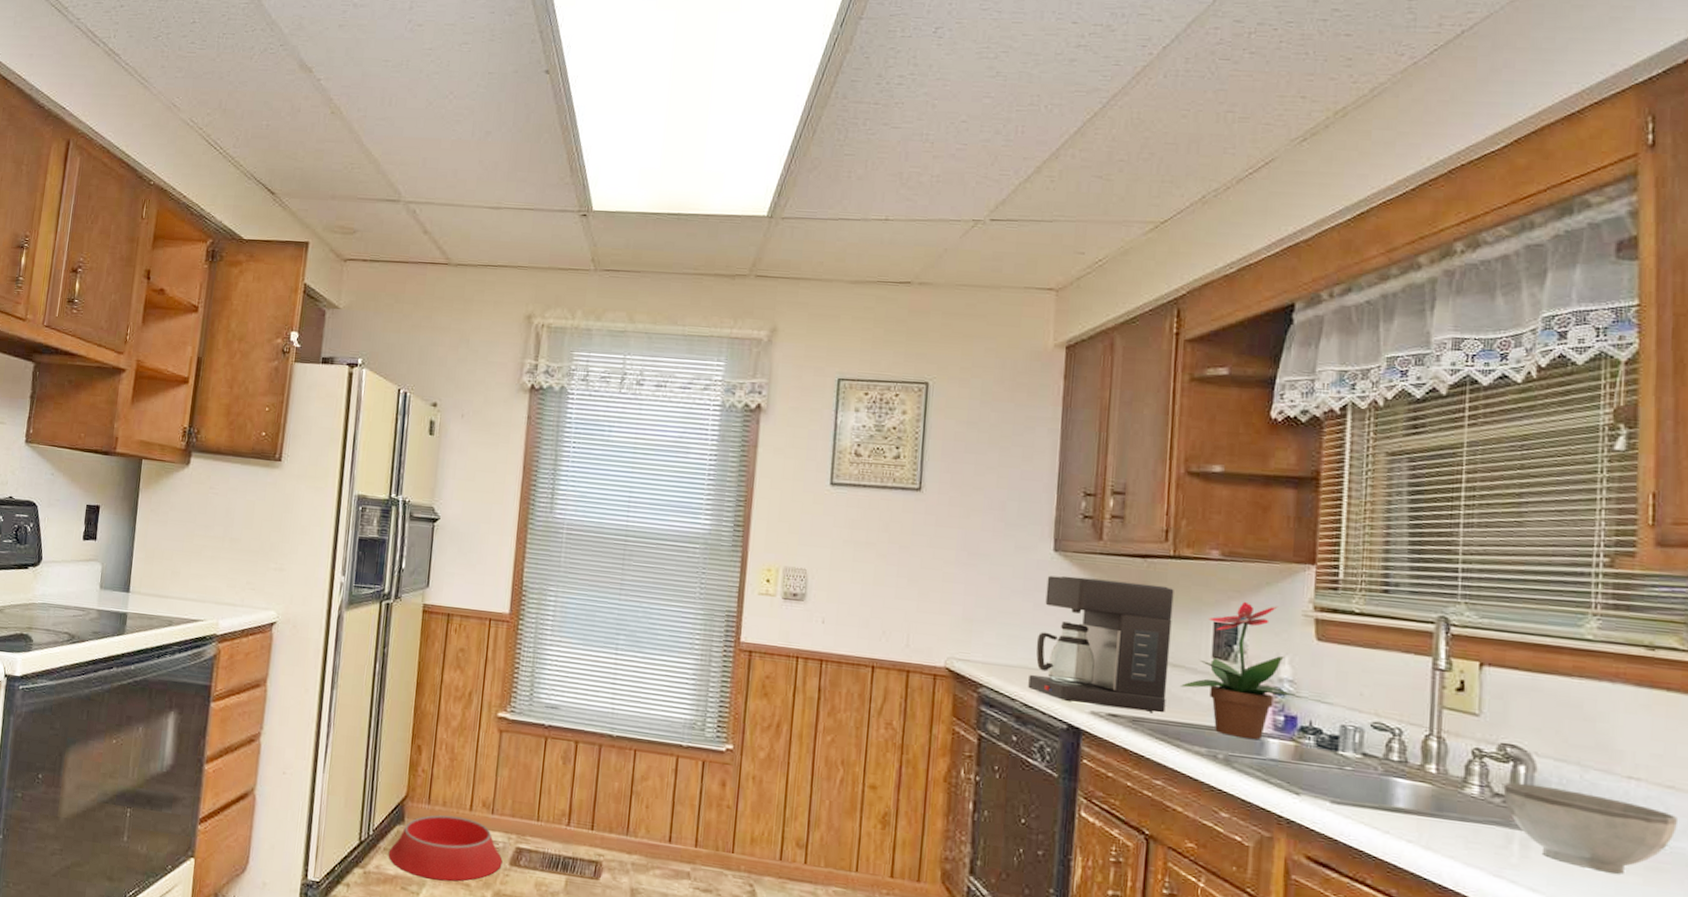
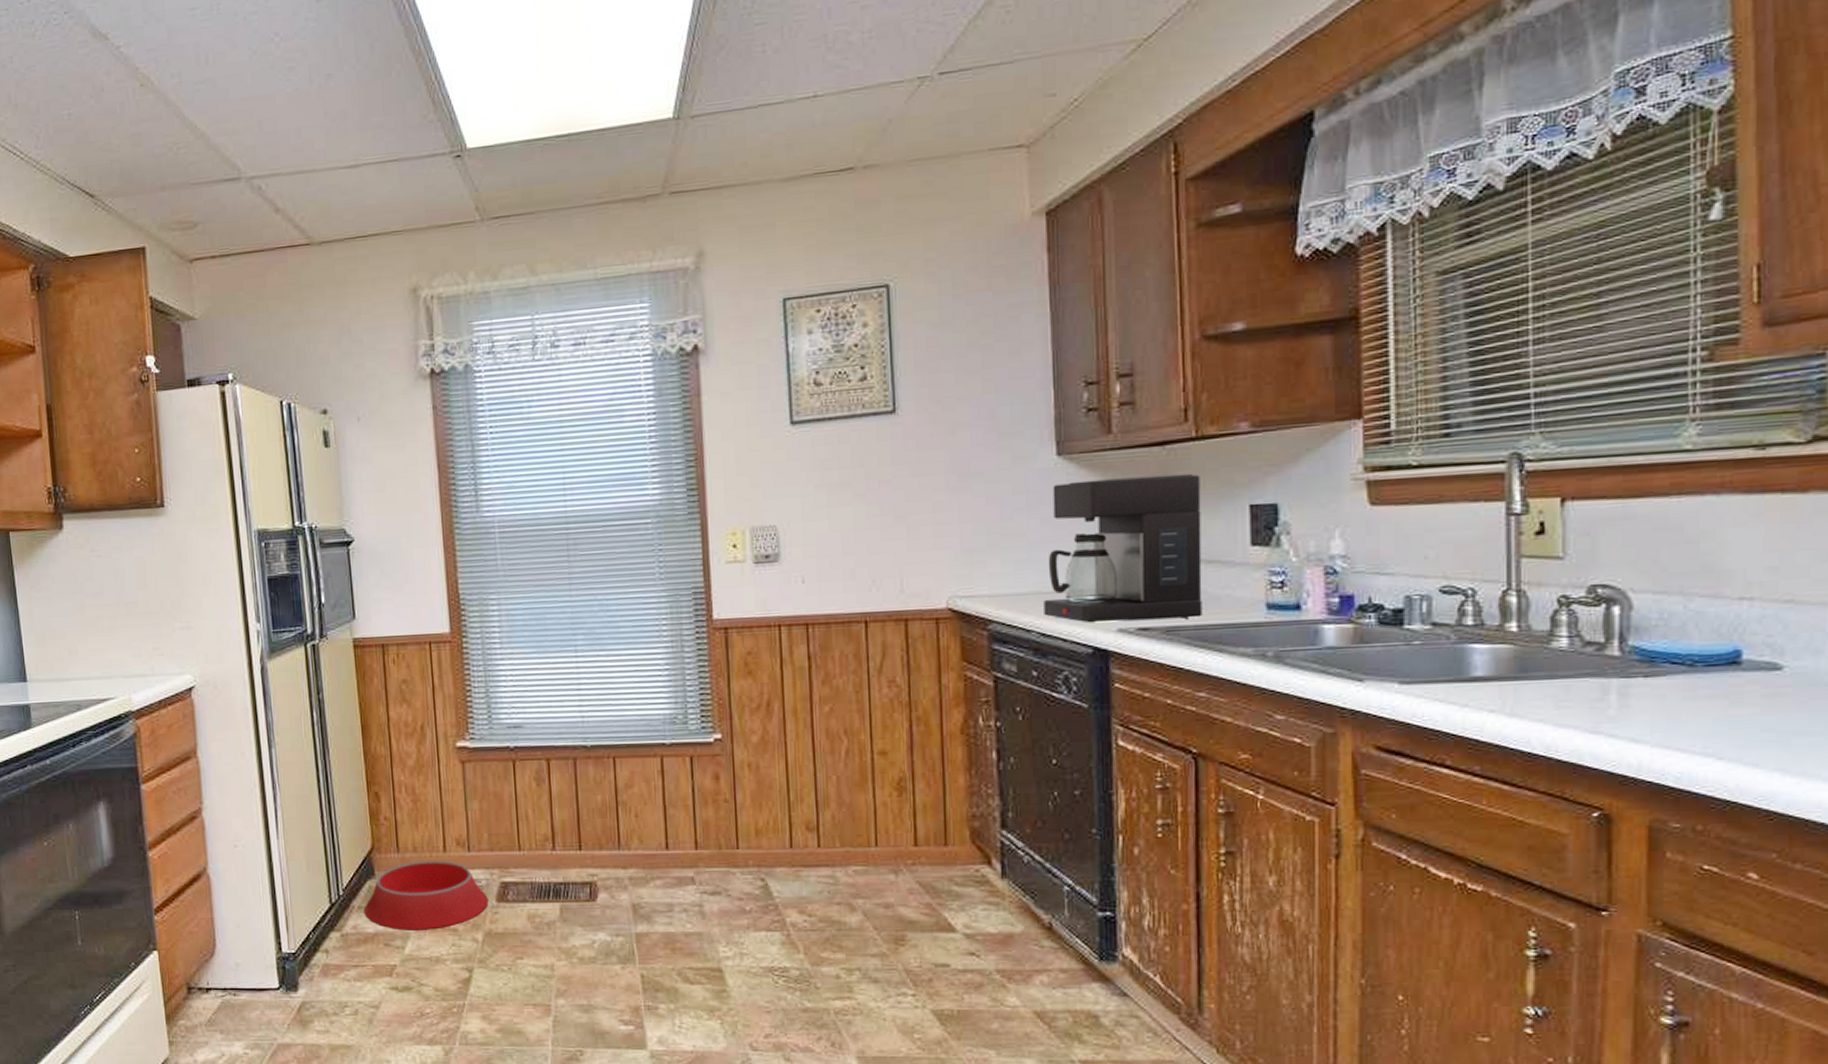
potted flower: present [1179,601,1302,739] -> none [1216,474,1358,629]
bowl: present [1503,782,1677,874] -> none [1595,624,1798,708]

